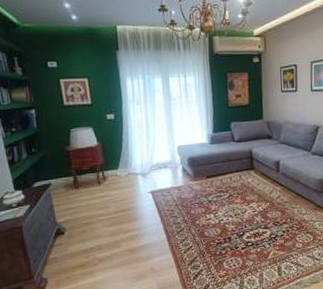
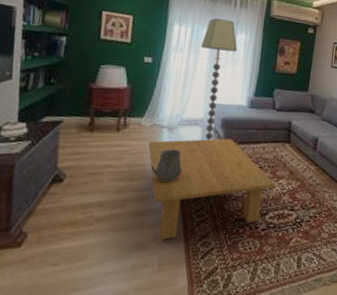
coffee table: none [127,174,247,270] -> present [148,138,276,241]
vessel: none [134,192,162,221] -> present [151,149,183,181]
floor lamp: none [155,65,189,179] -> present [201,18,238,140]

